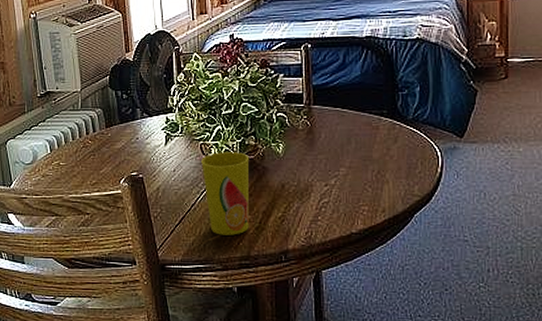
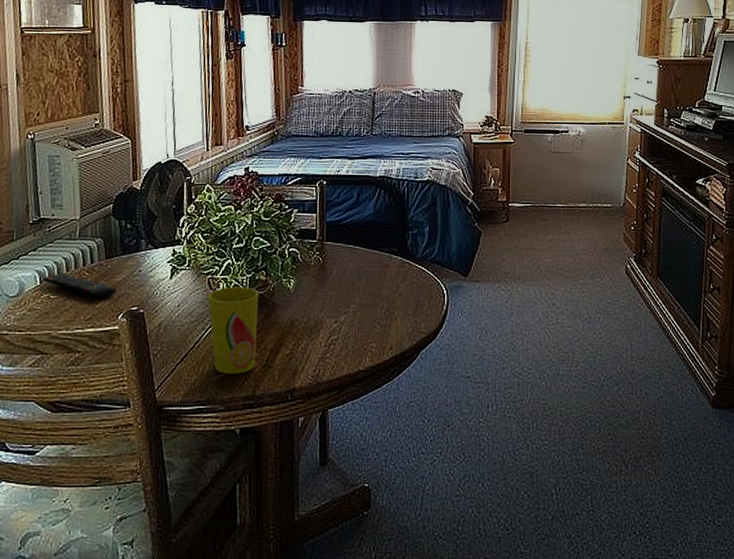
remote control: none [53,141,118,164] -> present [43,273,117,298]

